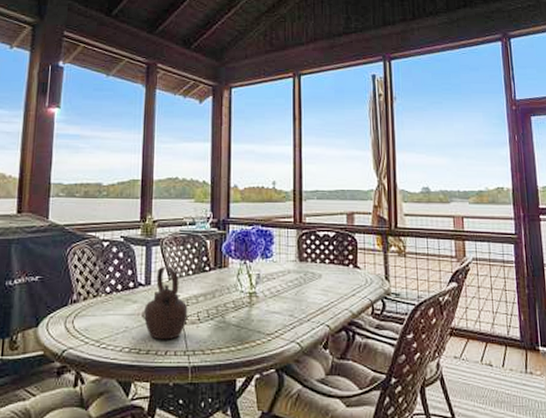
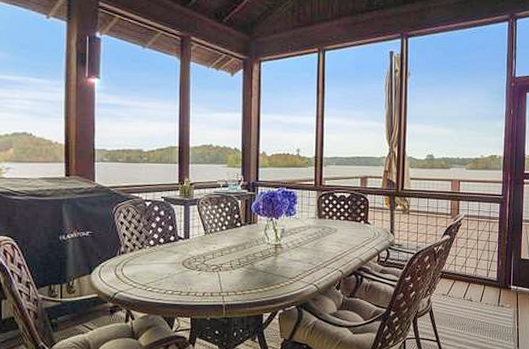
teapot: present [144,267,188,340] -> none [184,223,222,284]

